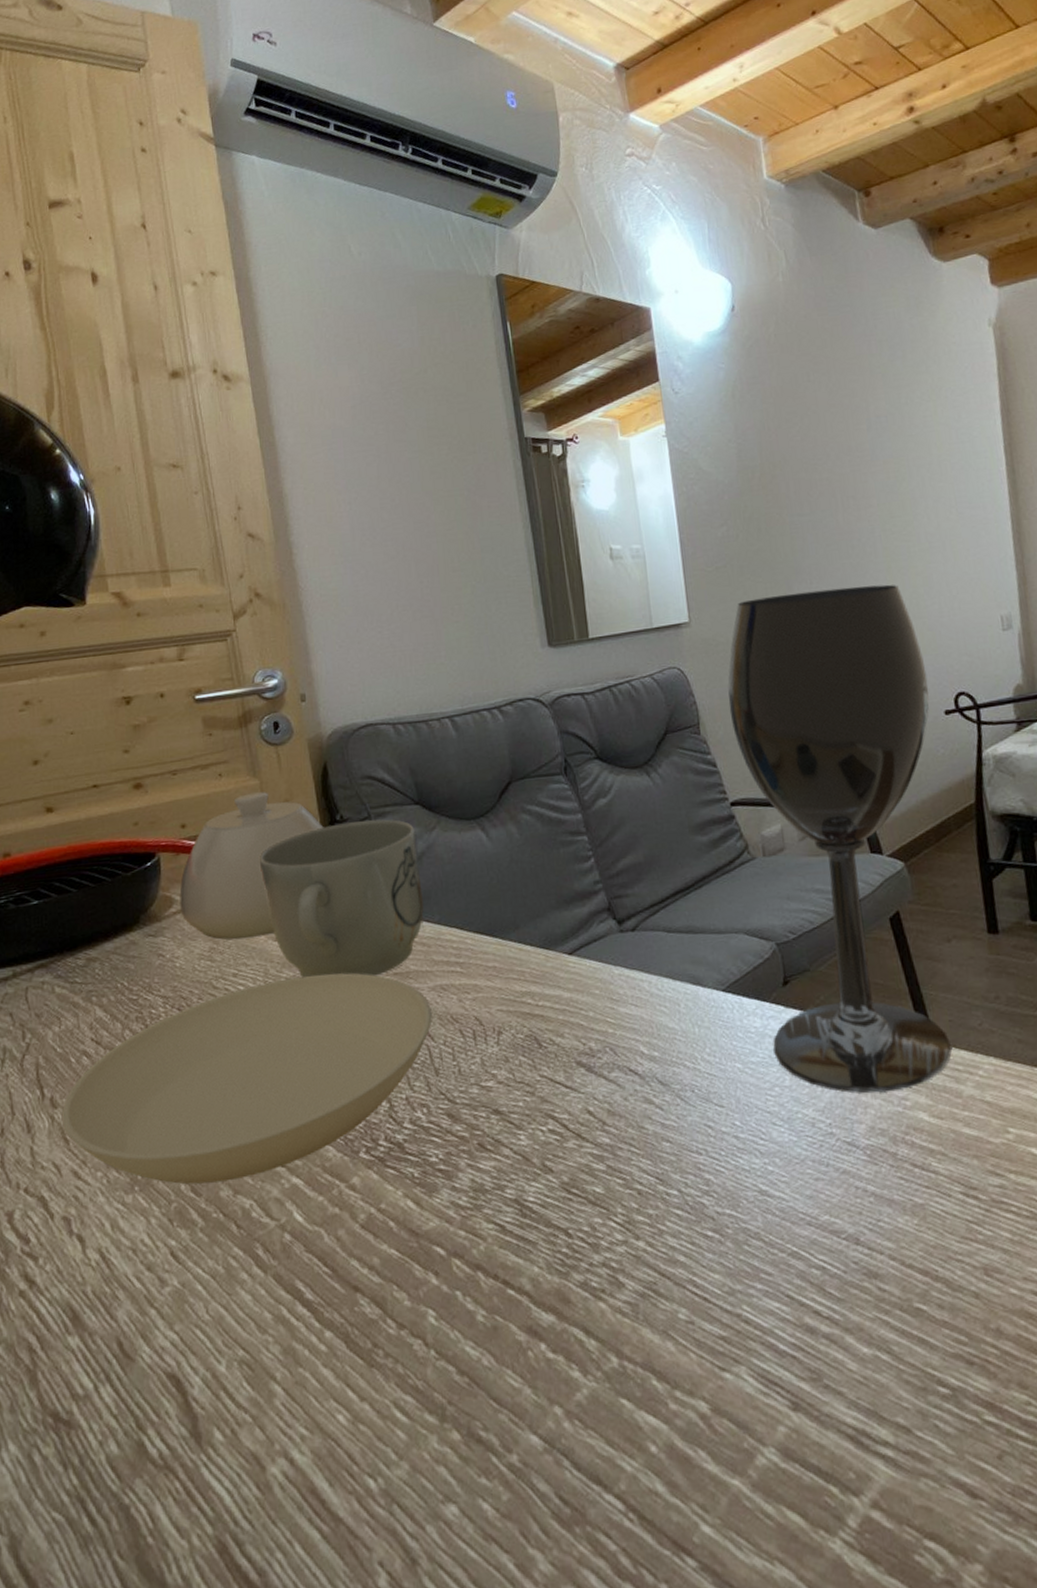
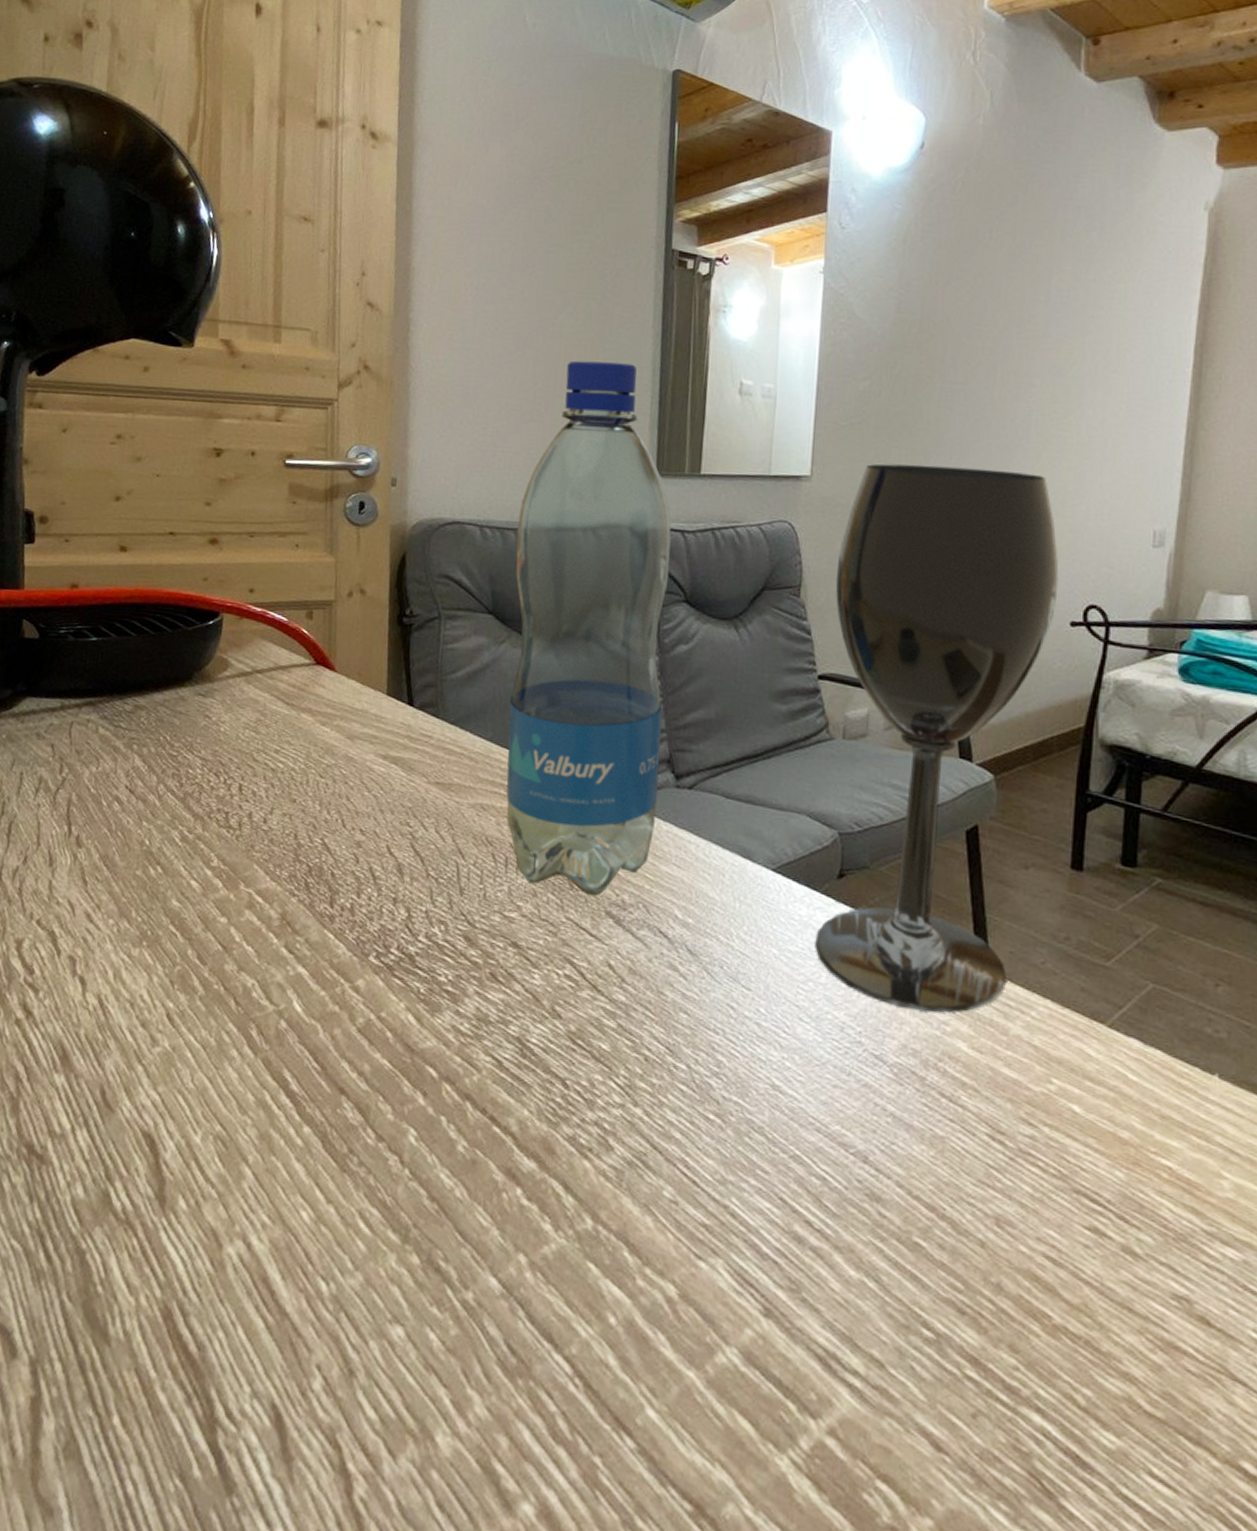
saucer: present [61,973,432,1185] -> none [83,765,468,957]
sugar bowl: present [179,791,324,940] -> none [234,569,392,718]
mug: present [258,819,424,979] -> none [320,618,484,782]
bottle: none [427,548,607,1051] -> present [506,360,672,897]

